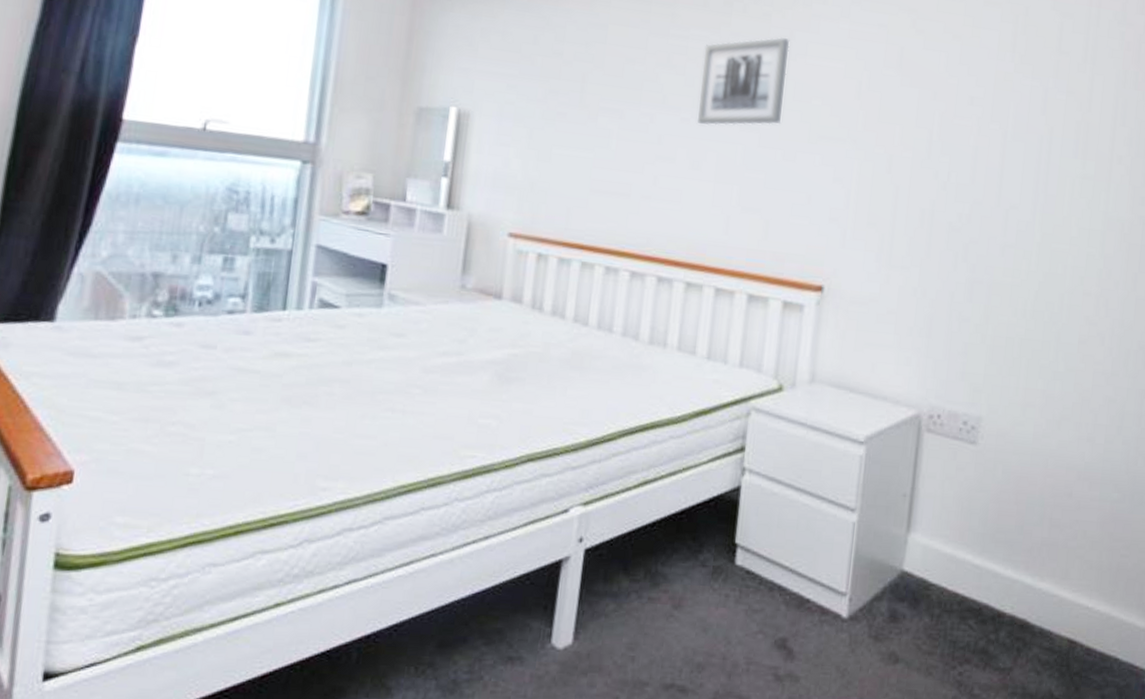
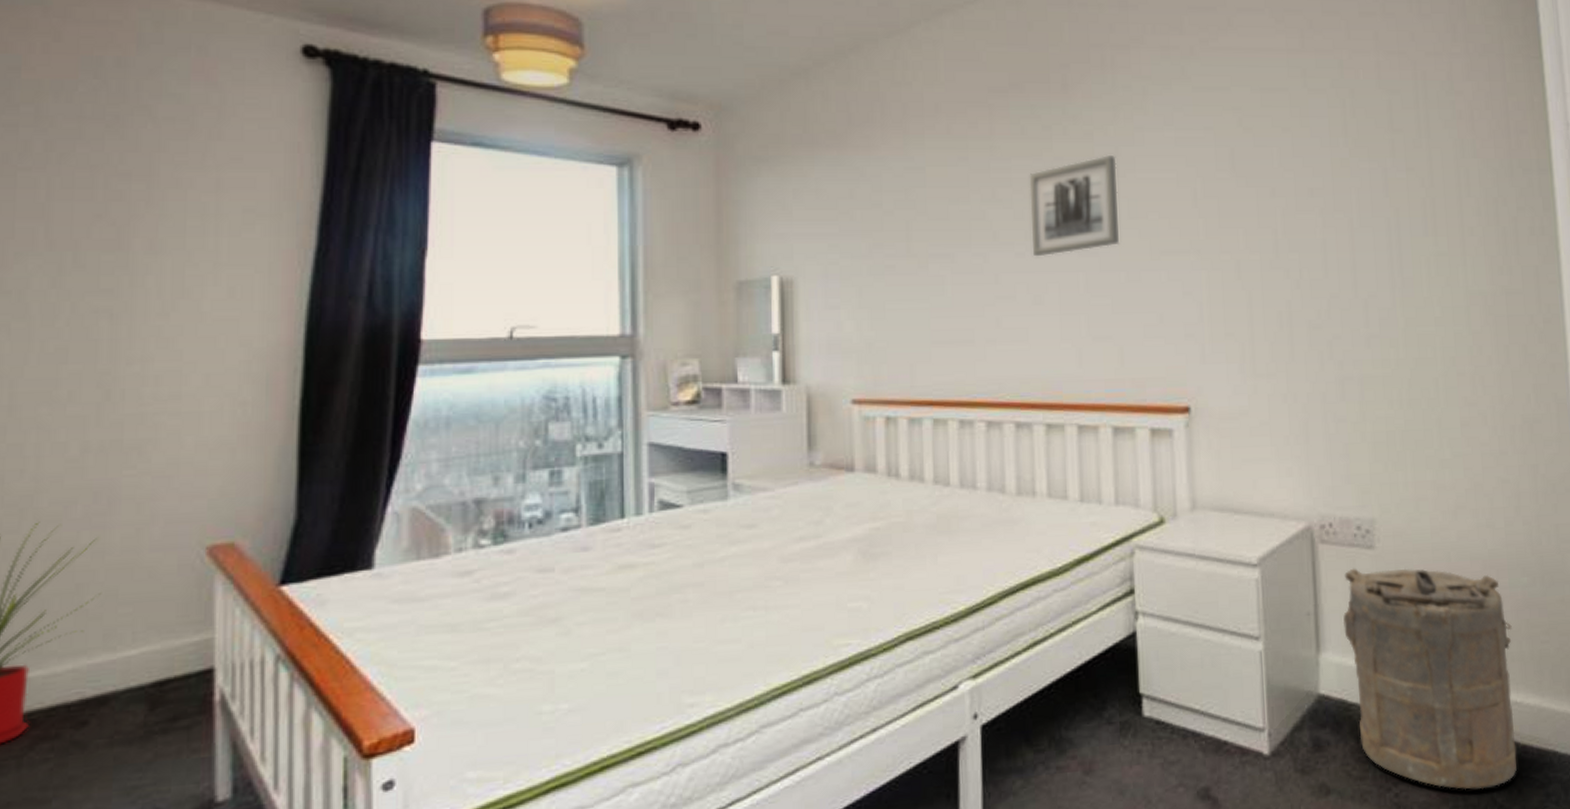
laundry hamper: none [934,459,1095,681] -> present [1343,568,1518,790]

